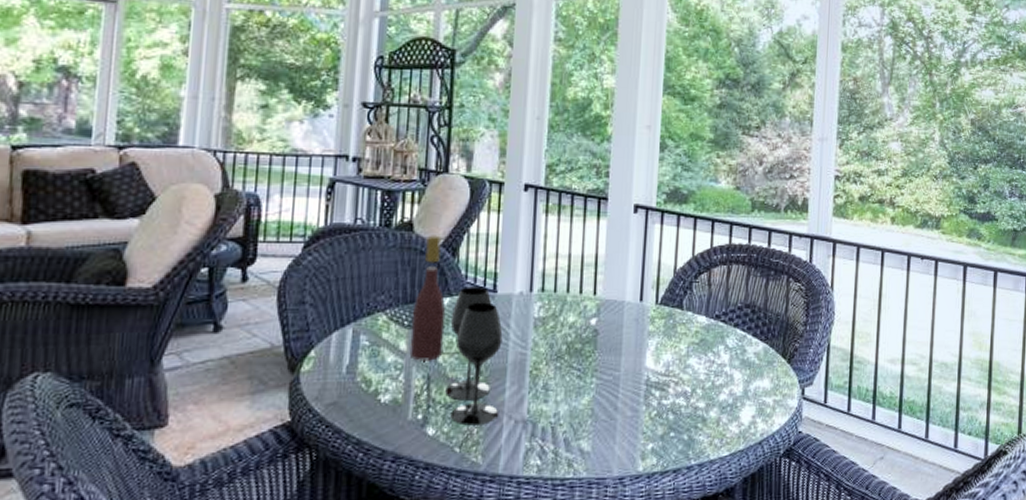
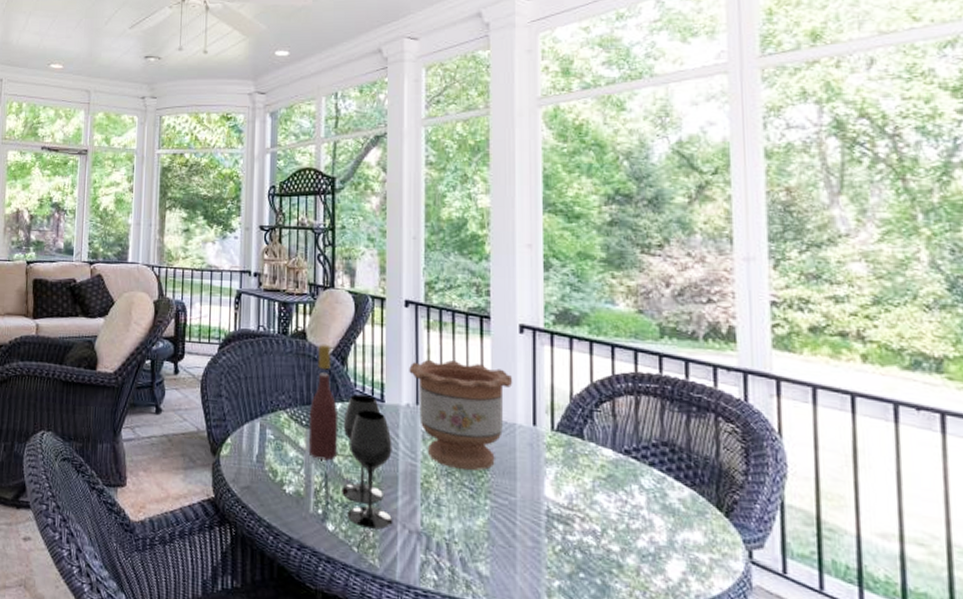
flower pot: none [524,244,625,353] -> present [409,360,513,471]

